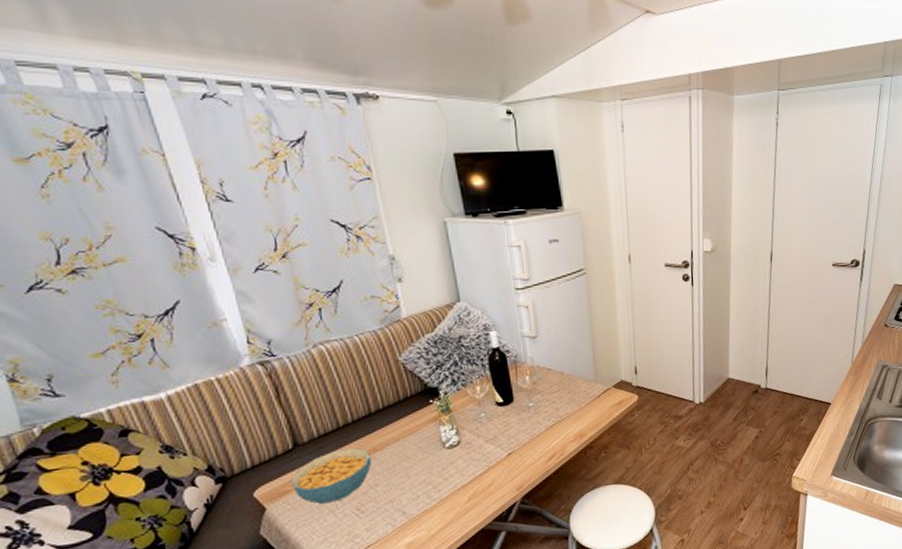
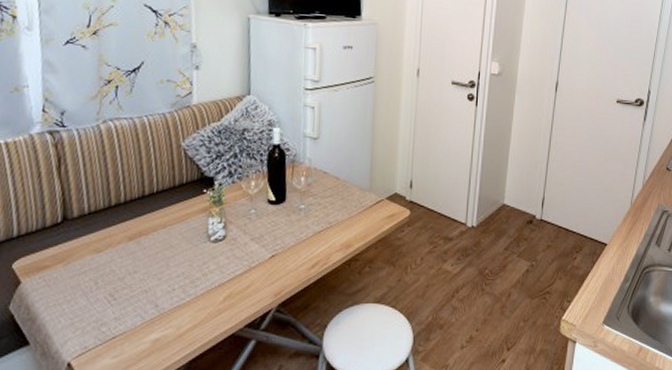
cereal bowl: present [291,447,372,504] -> none [51,229,136,284]

